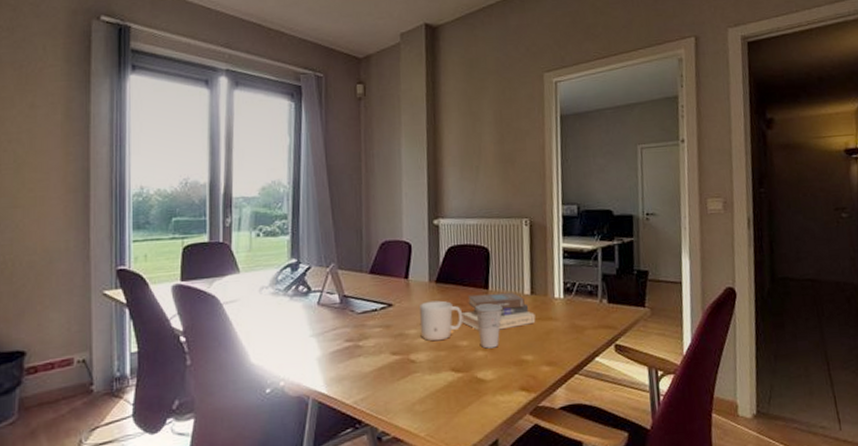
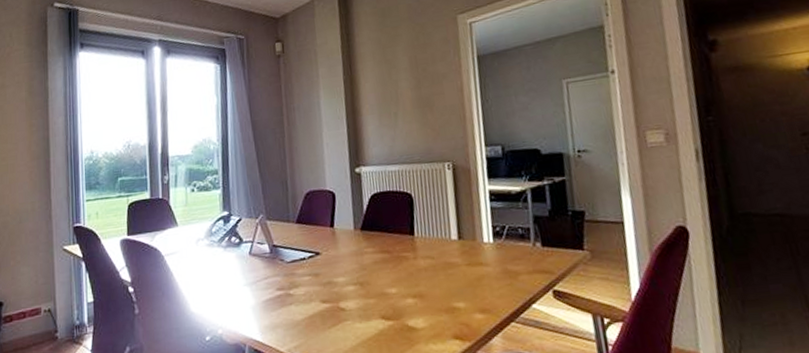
mug: present [419,300,463,342] -> none [346,248,391,289]
books: present [462,292,536,331] -> none [388,237,466,278]
cup: present [475,303,503,349] -> none [402,249,430,296]

